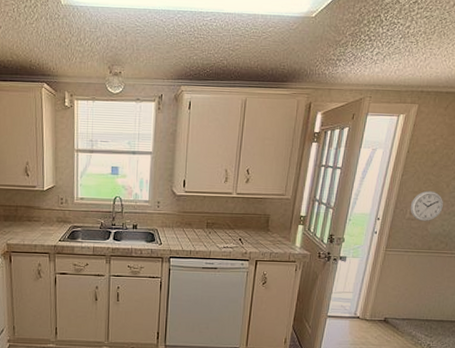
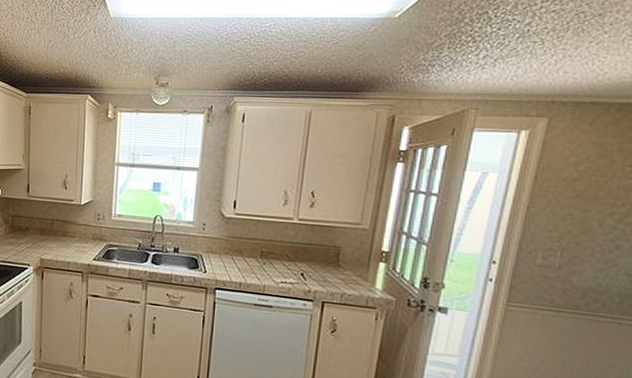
wall clock: present [410,190,444,222] -> none [542,229,597,272]

